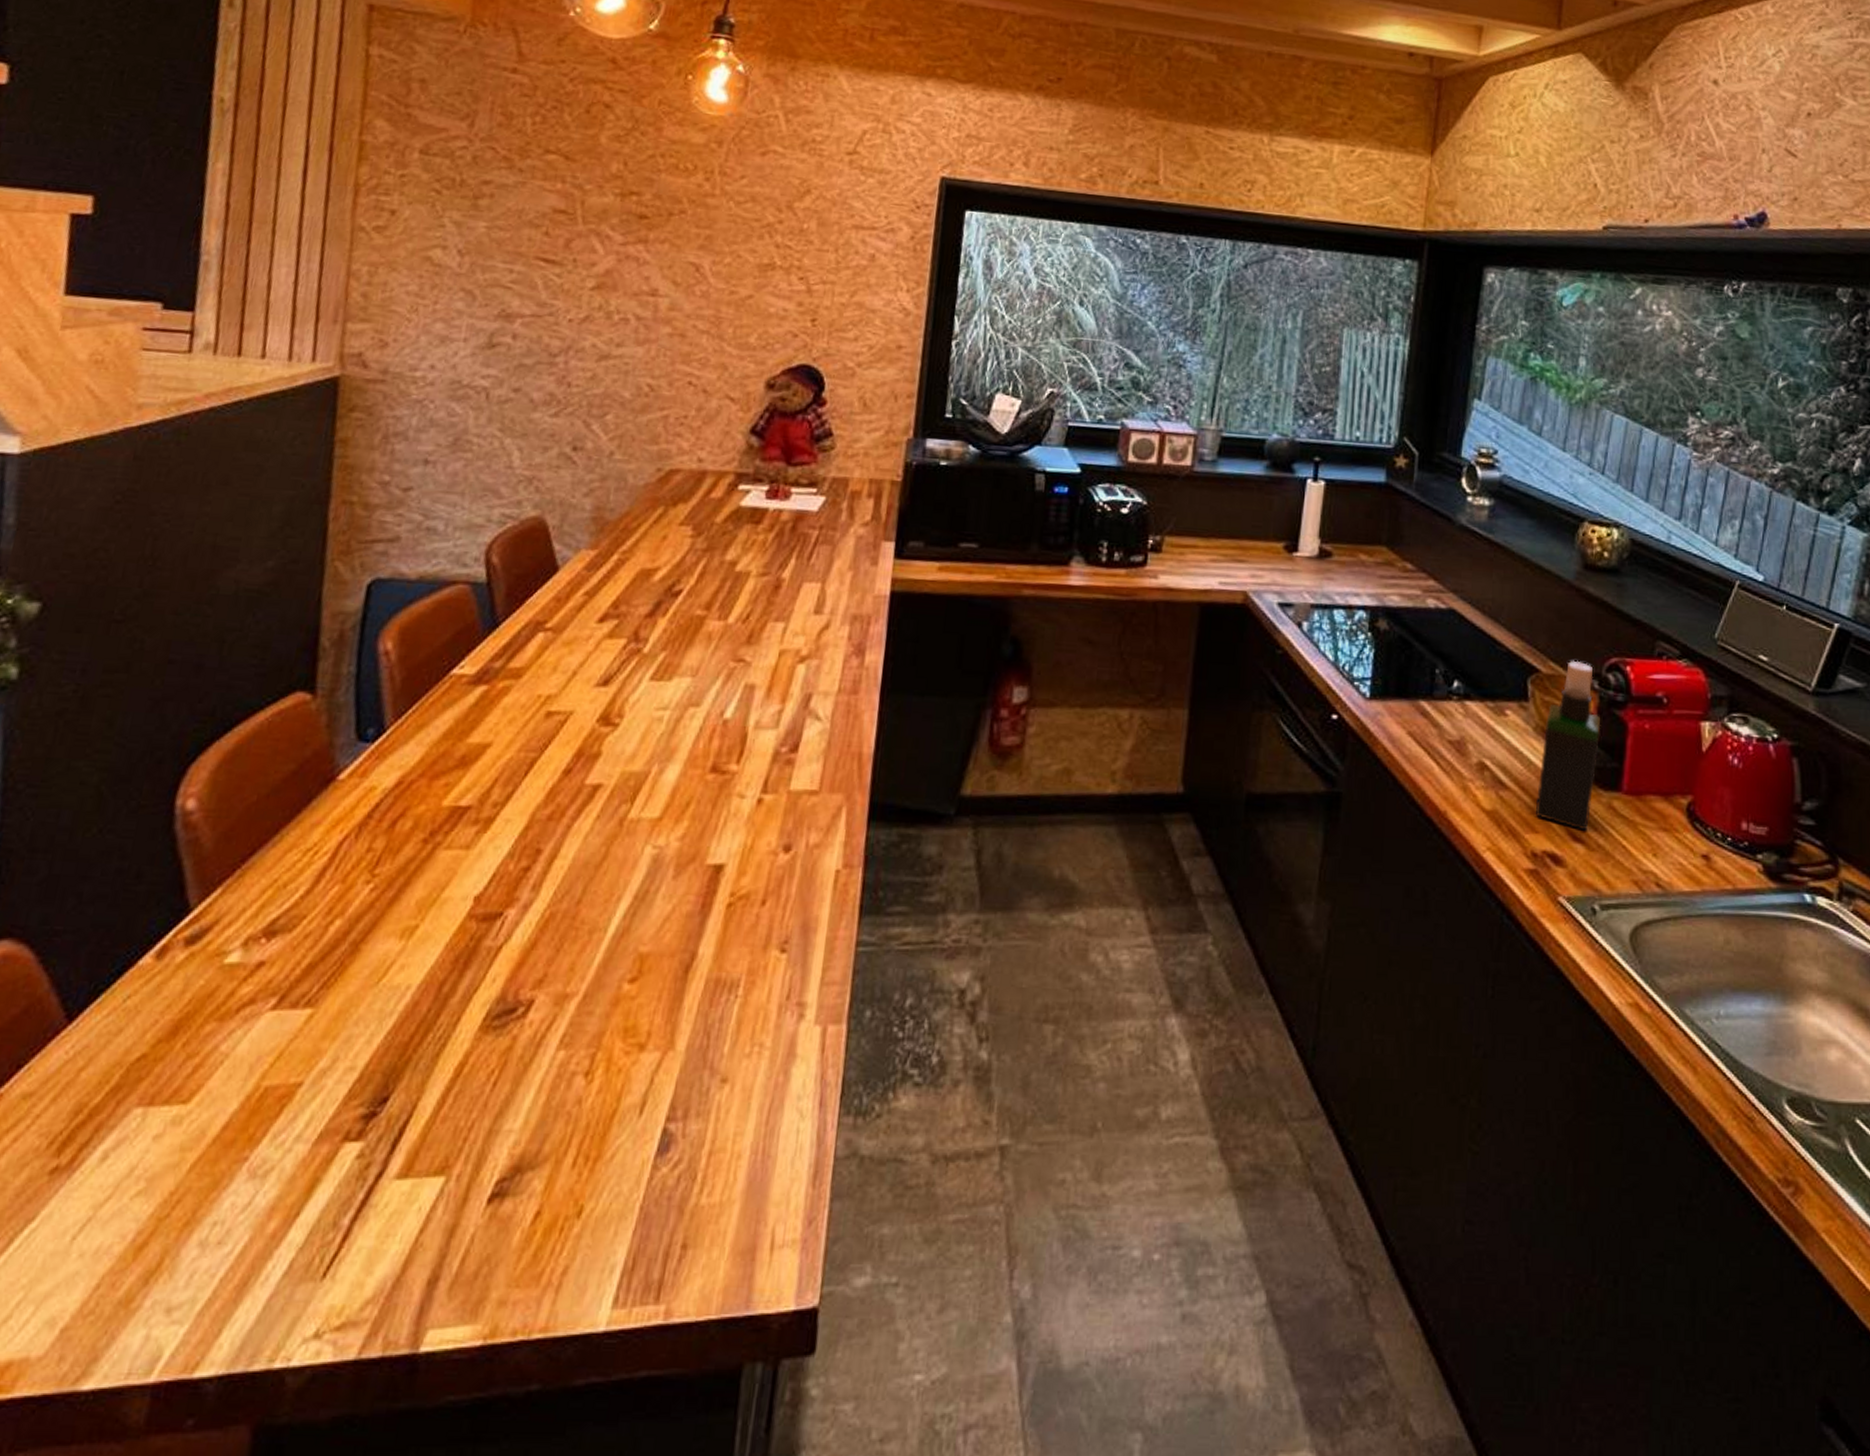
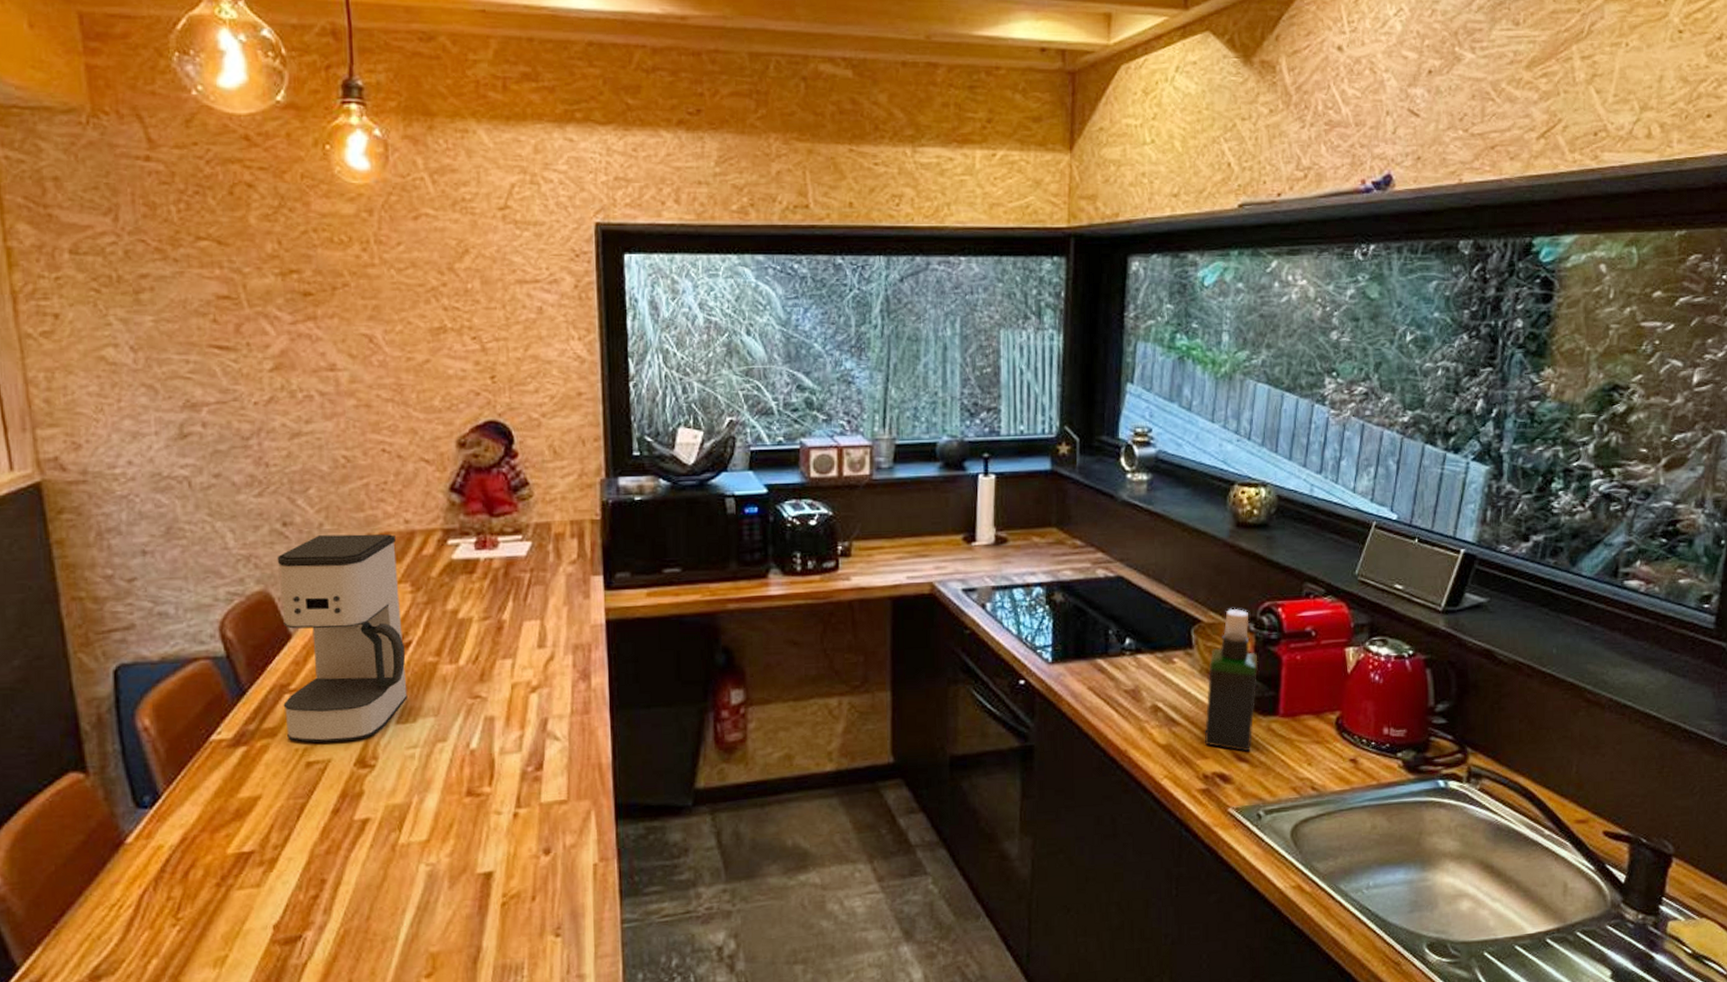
coffee maker: none [532,464,686,694] -> present [277,534,408,743]

